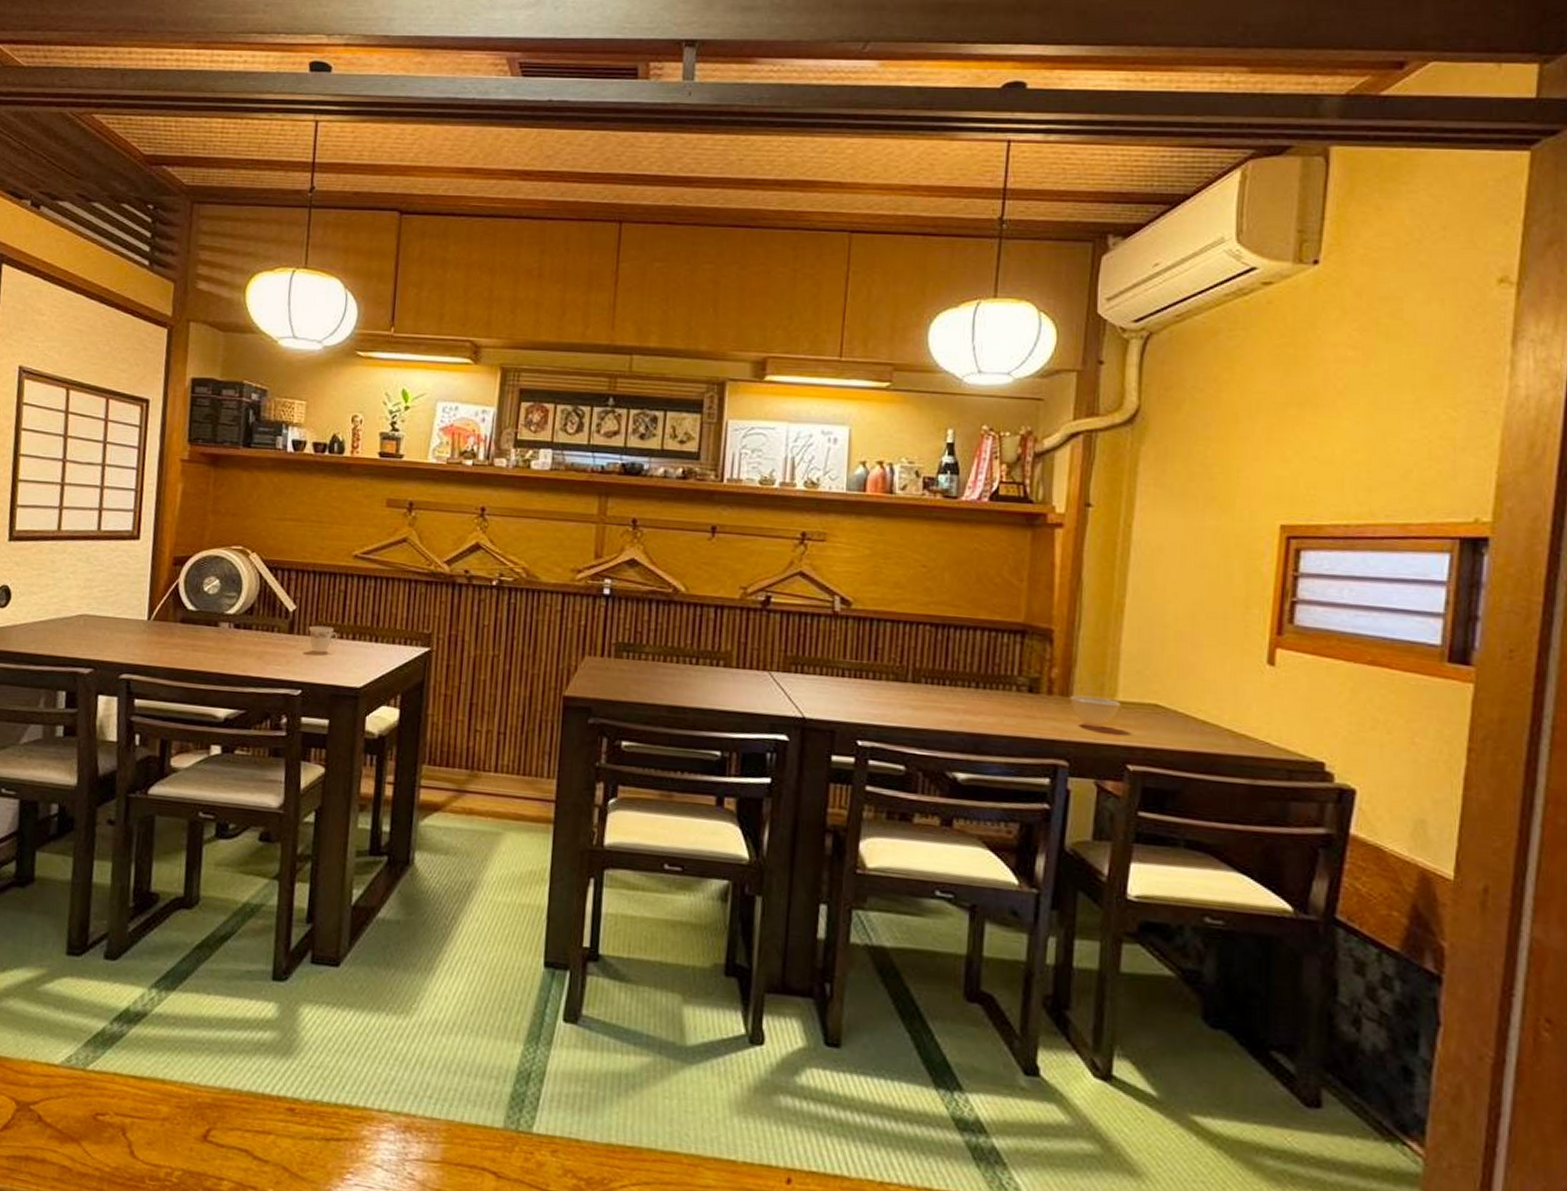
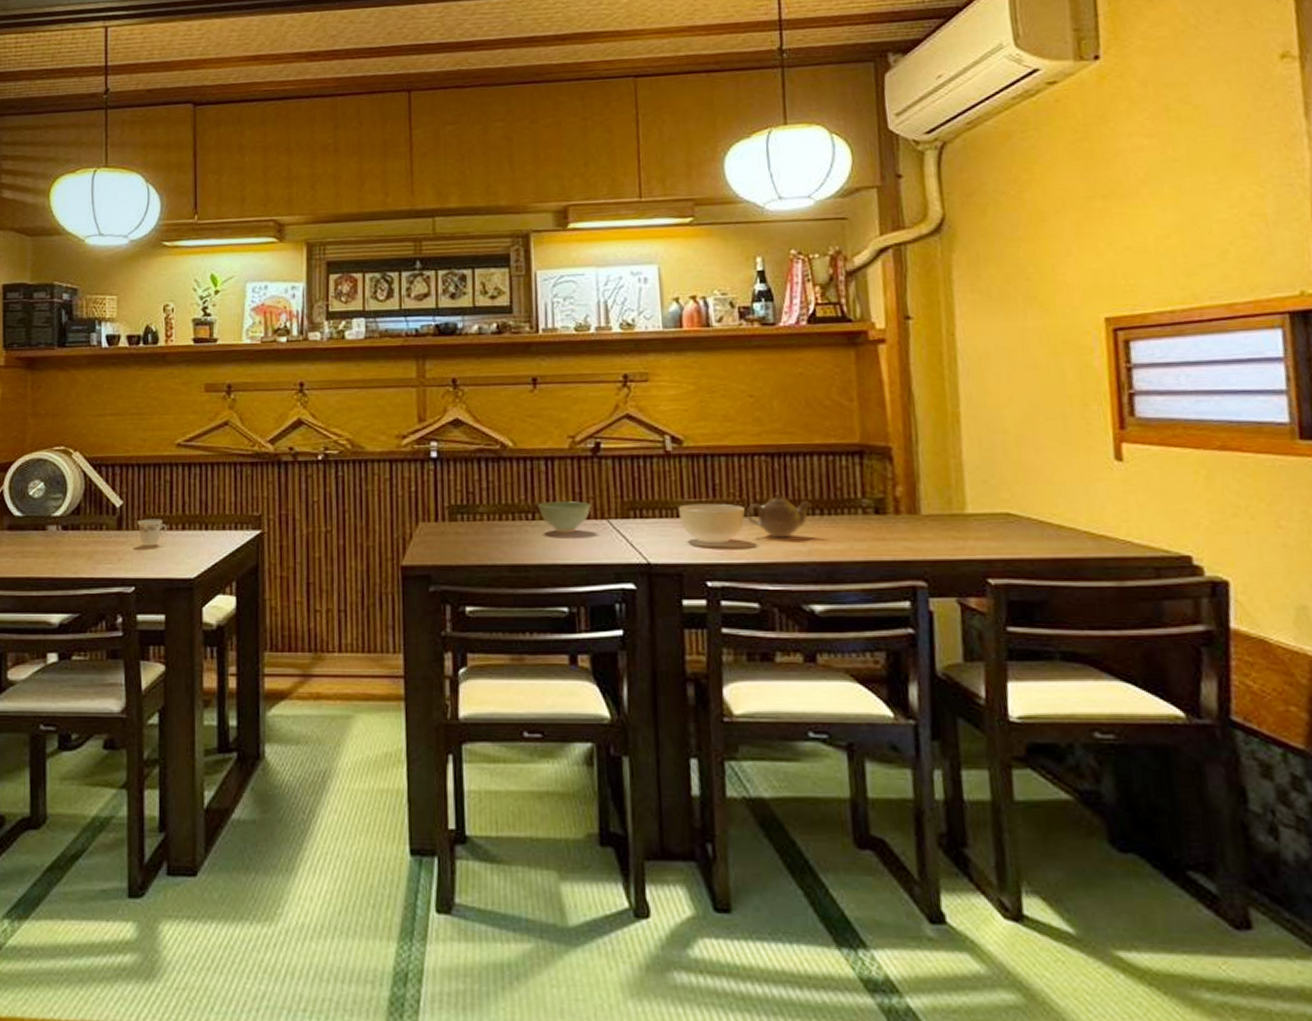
bowl: none [703,648,755,681] -> present [538,501,592,534]
bowl: none [838,664,903,706] -> present [677,503,745,544]
teapot: none [904,662,969,707] -> present [746,492,812,538]
bowl: present [1070,695,1122,728] -> none [918,511,973,544]

